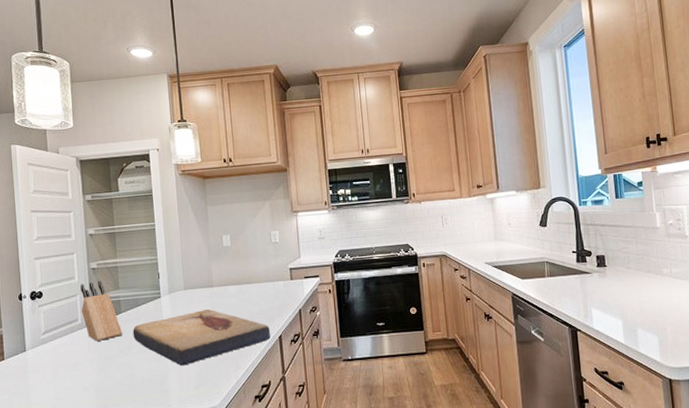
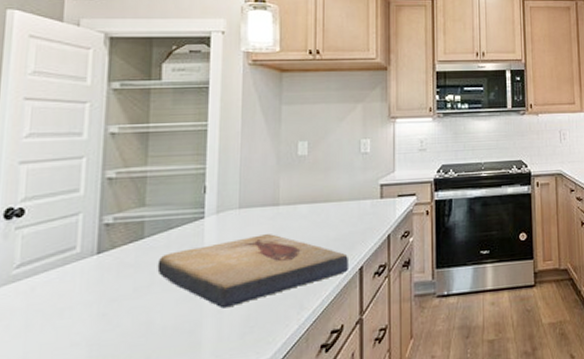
knife block: present [80,280,123,341] -> none [82,194,143,277]

